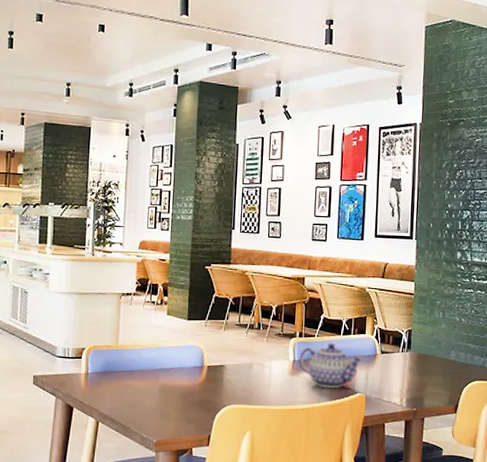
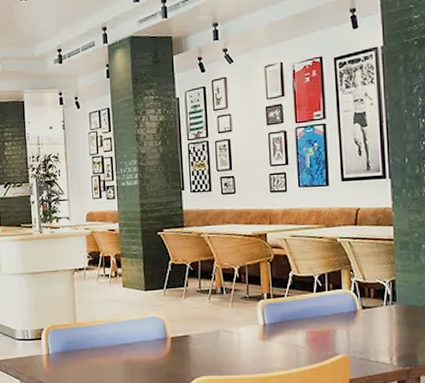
teapot: present [299,343,363,389] -> none [269,302,342,352]

